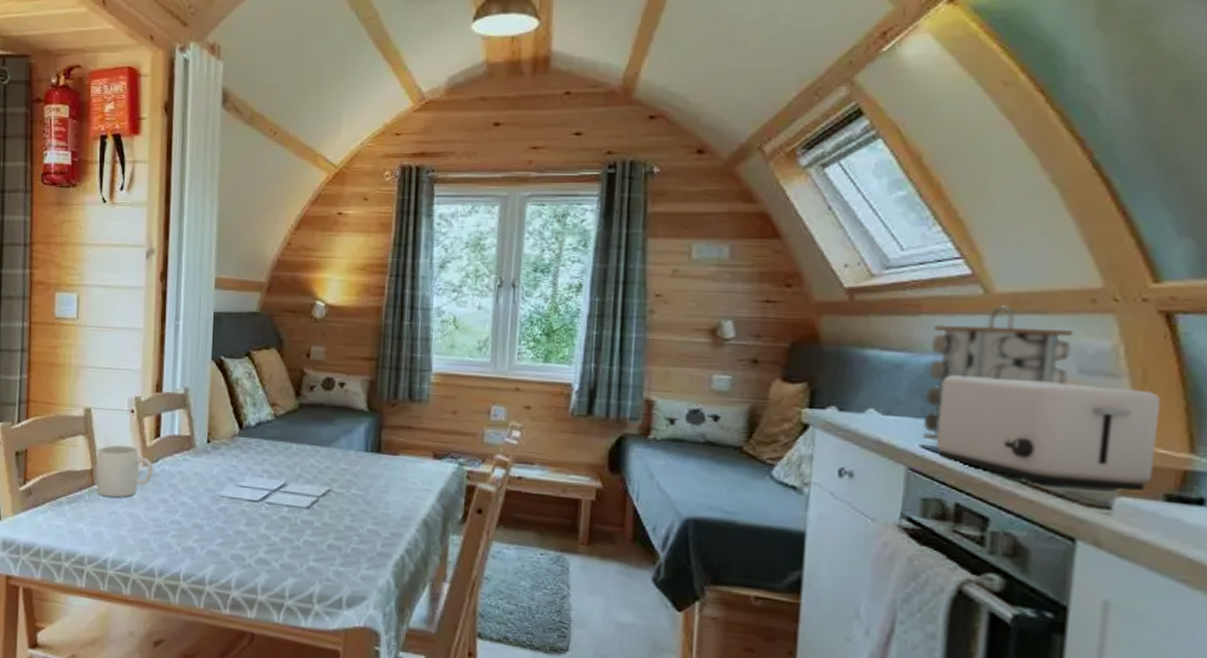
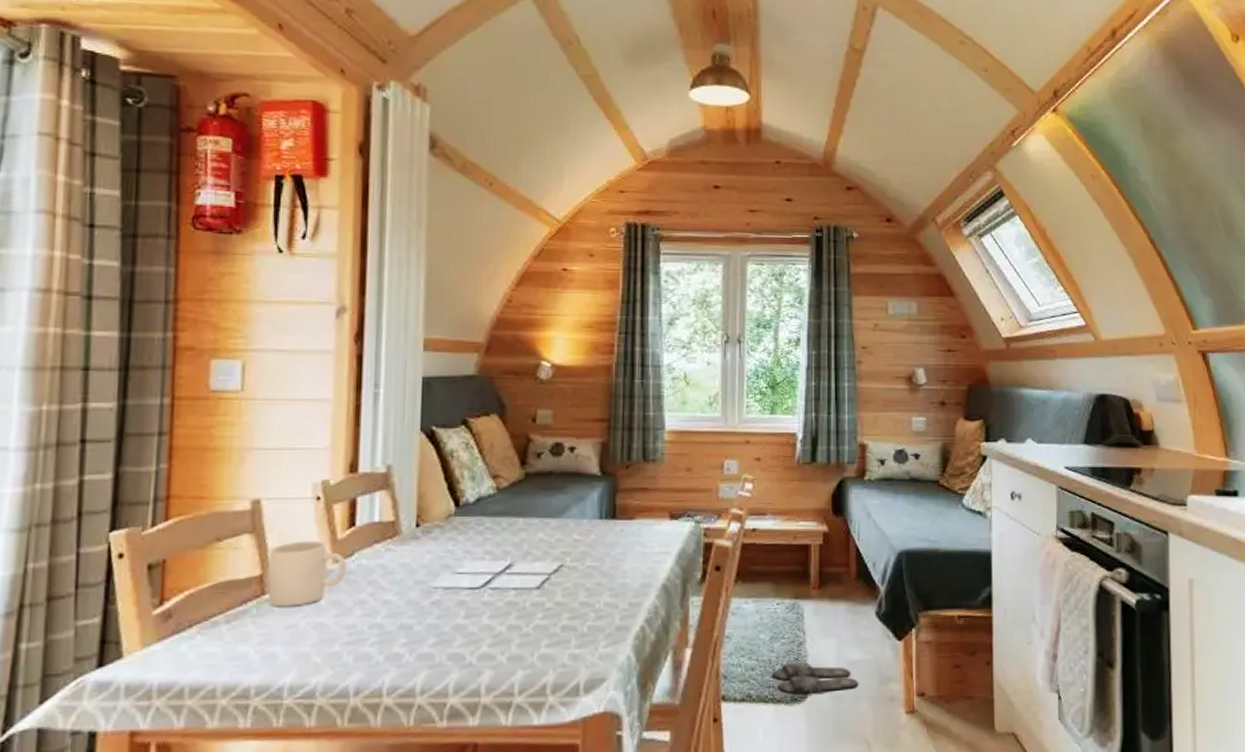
slippers: none [531,613,627,651] -> present [772,662,858,696]
spice rack: present [923,305,1075,441] -> none [1064,349,1152,462]
toaster: present [935,375,1160,492] -> none [1074,407,1207,490]

